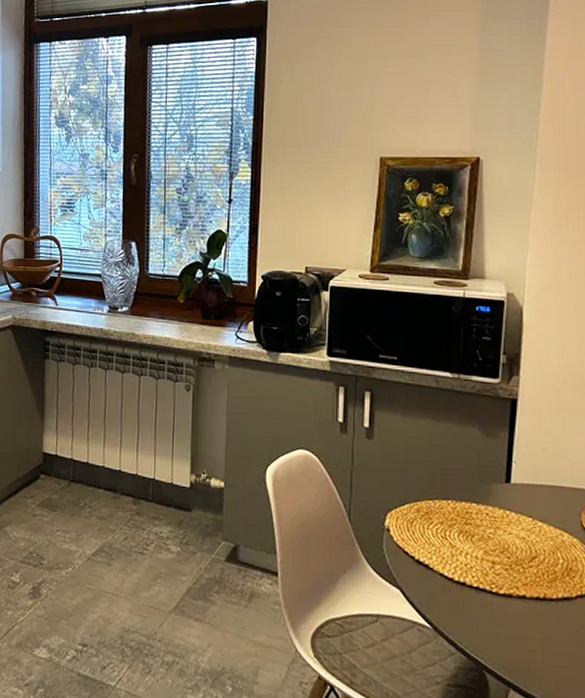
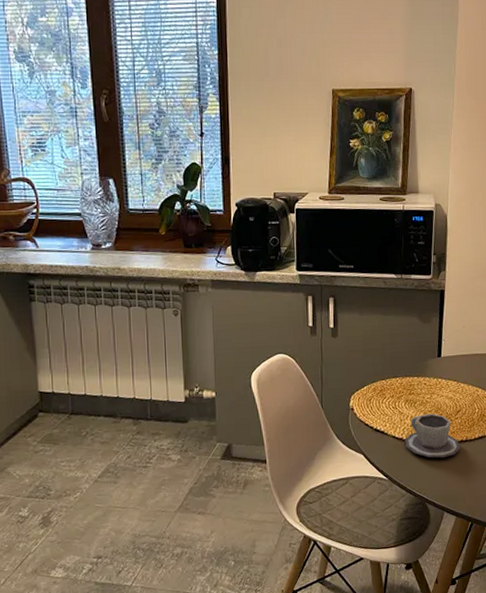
cup: none [456,552,536,616] -> present [405,413,461,458]

